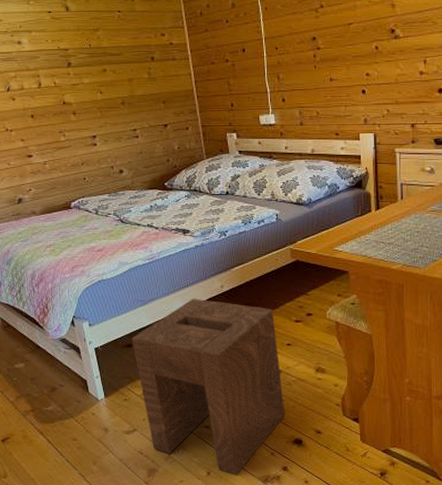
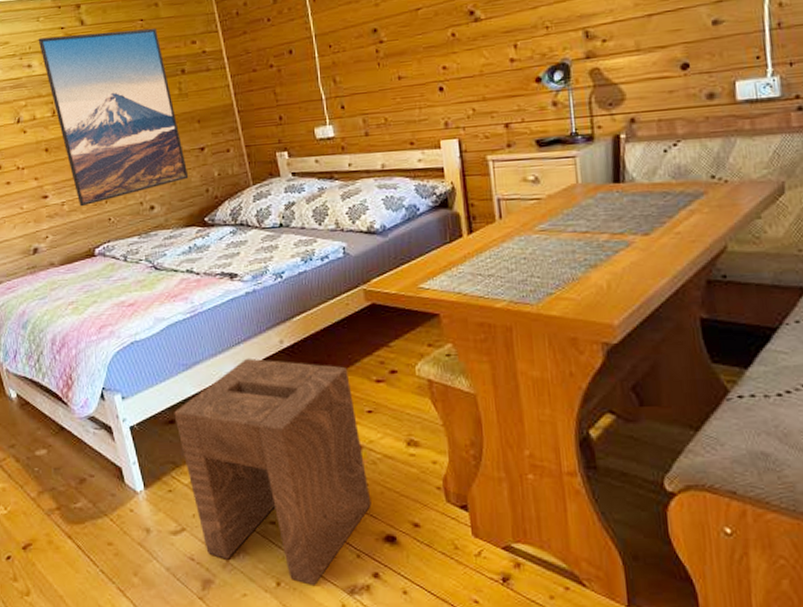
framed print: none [28,18,153,167] -> present [38,28,189,207]

